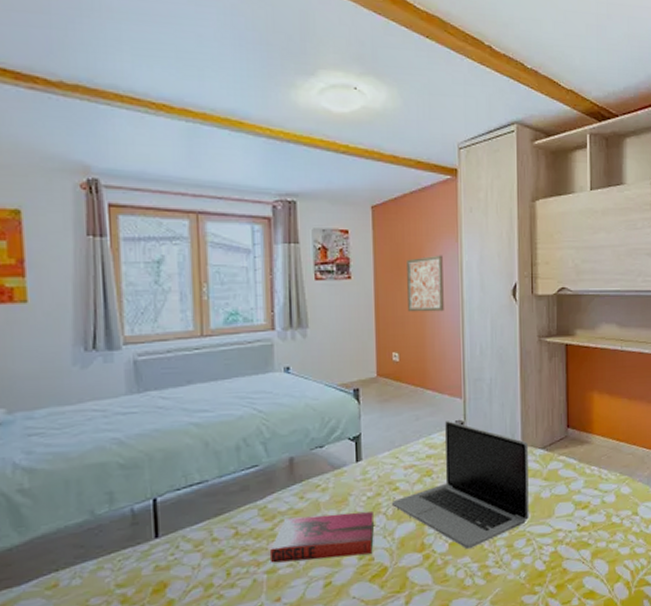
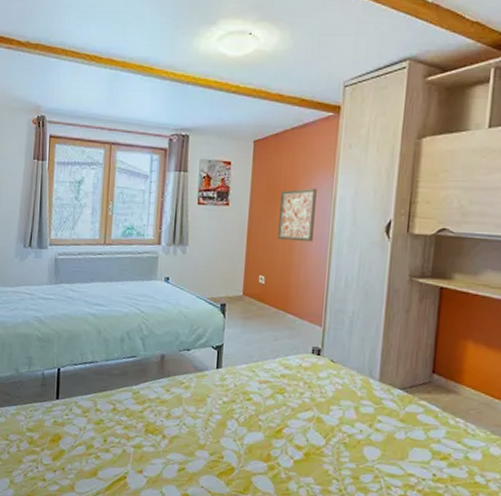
hardback book: present [269,512,374,564] -> none [137,405,227,452]
laptop: present [391,420,529,550] -> none [244,344,387,471]

